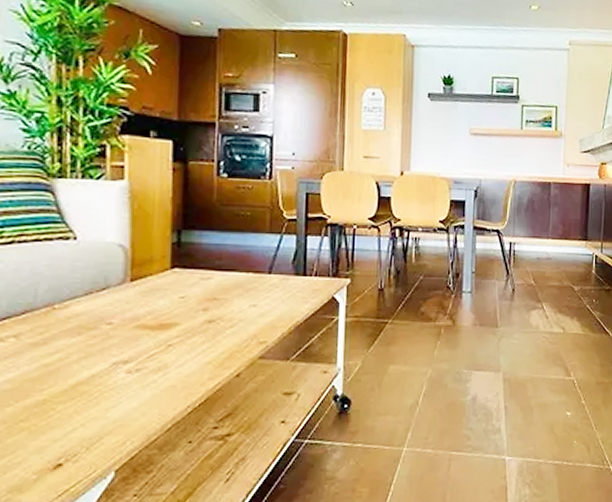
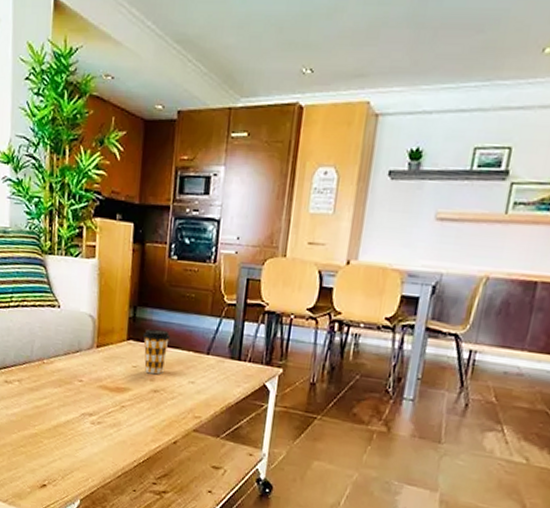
coffee cup: none [190,253,226,303] -> present [142,328,171,375]

